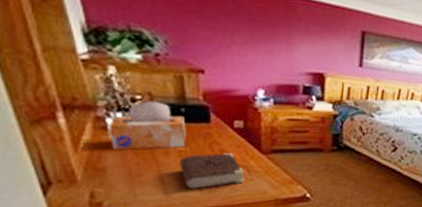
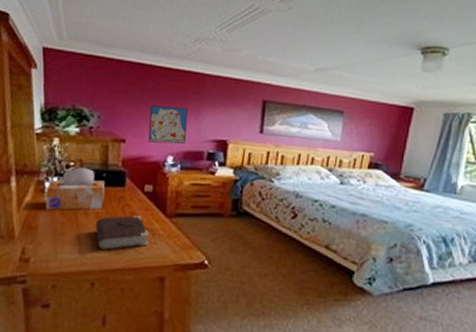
wall art: none [231,30,278,76] -> present [148,105,189,144]

